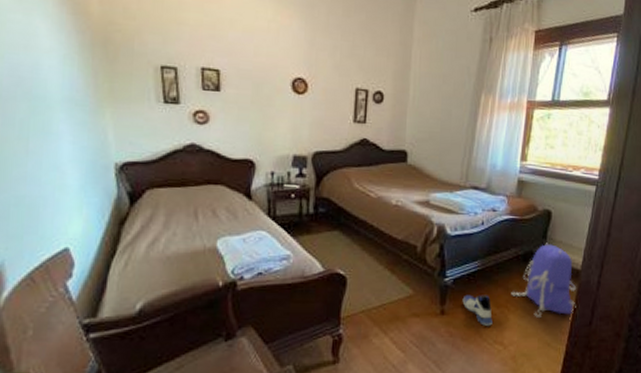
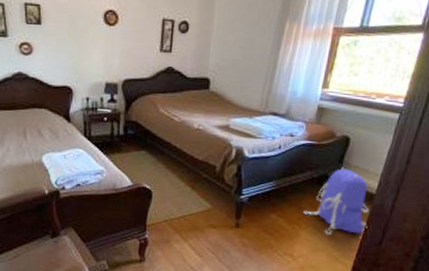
sneaker: present [462,294,492,326] -> none [256,211,284,239]

